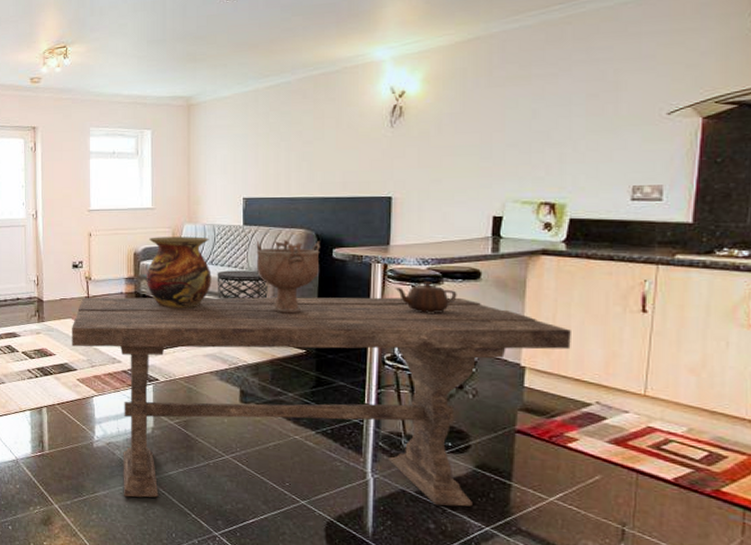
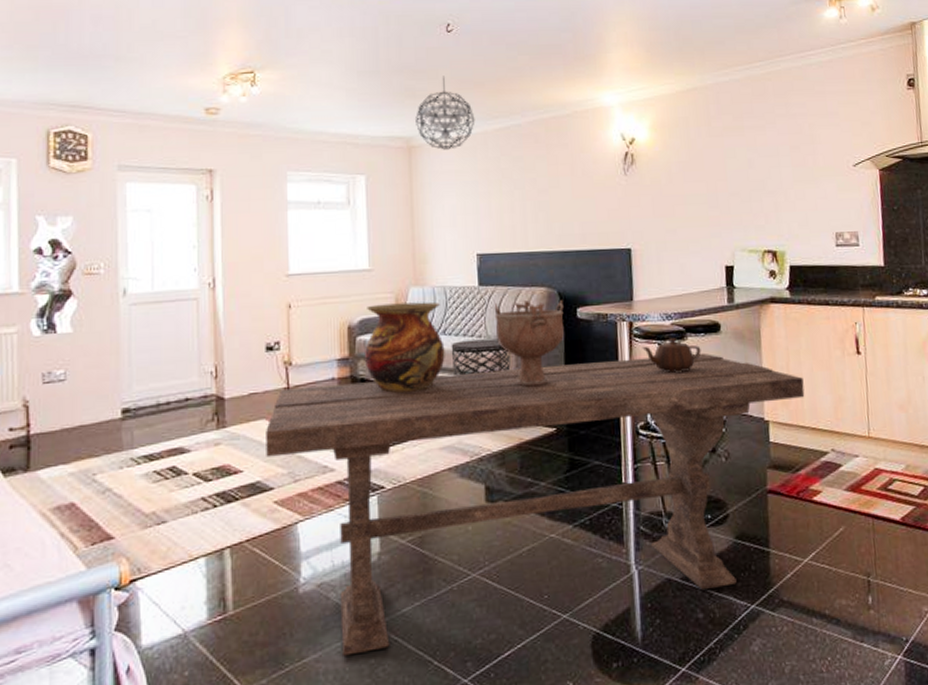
pendant light: none [195,40,248,107] -> present [416,75,475,150]

